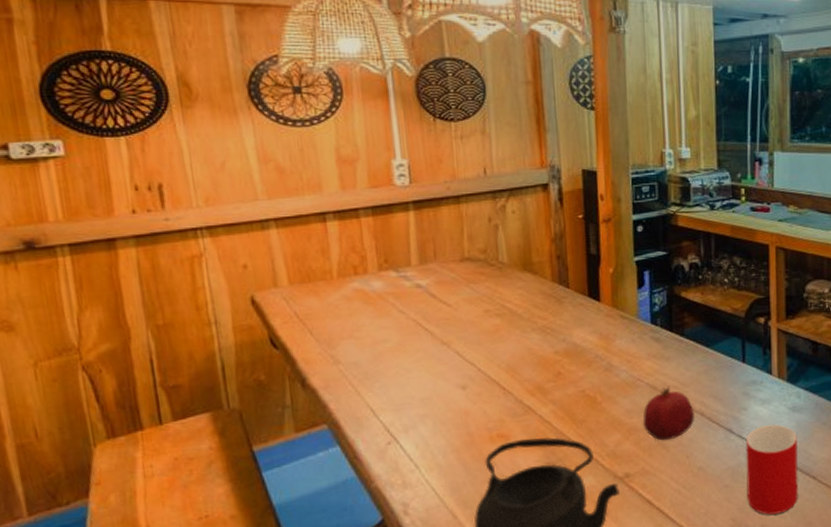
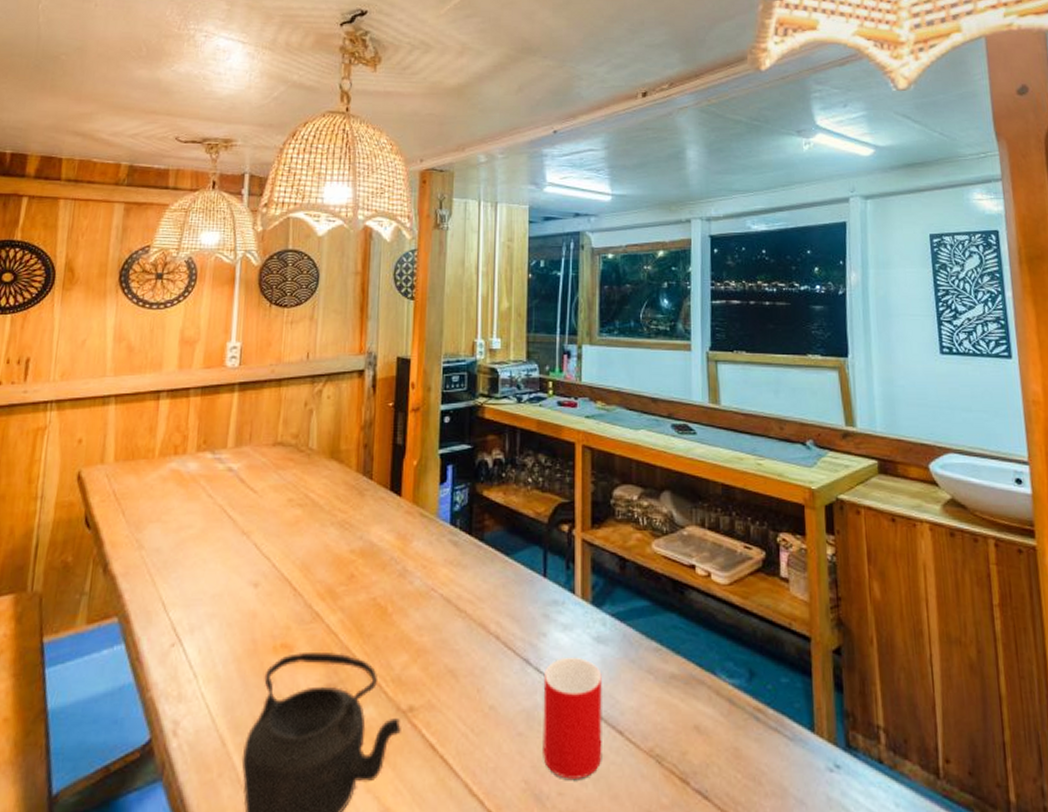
fruit: present [643,386,694,441] -> none [433,599,489,668]

